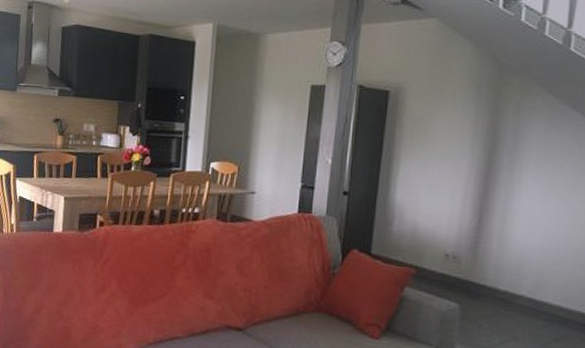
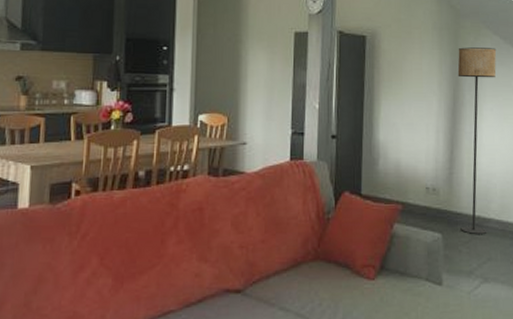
floor lamp: none [482,106,549,311] -> present [457,47,497,234]

